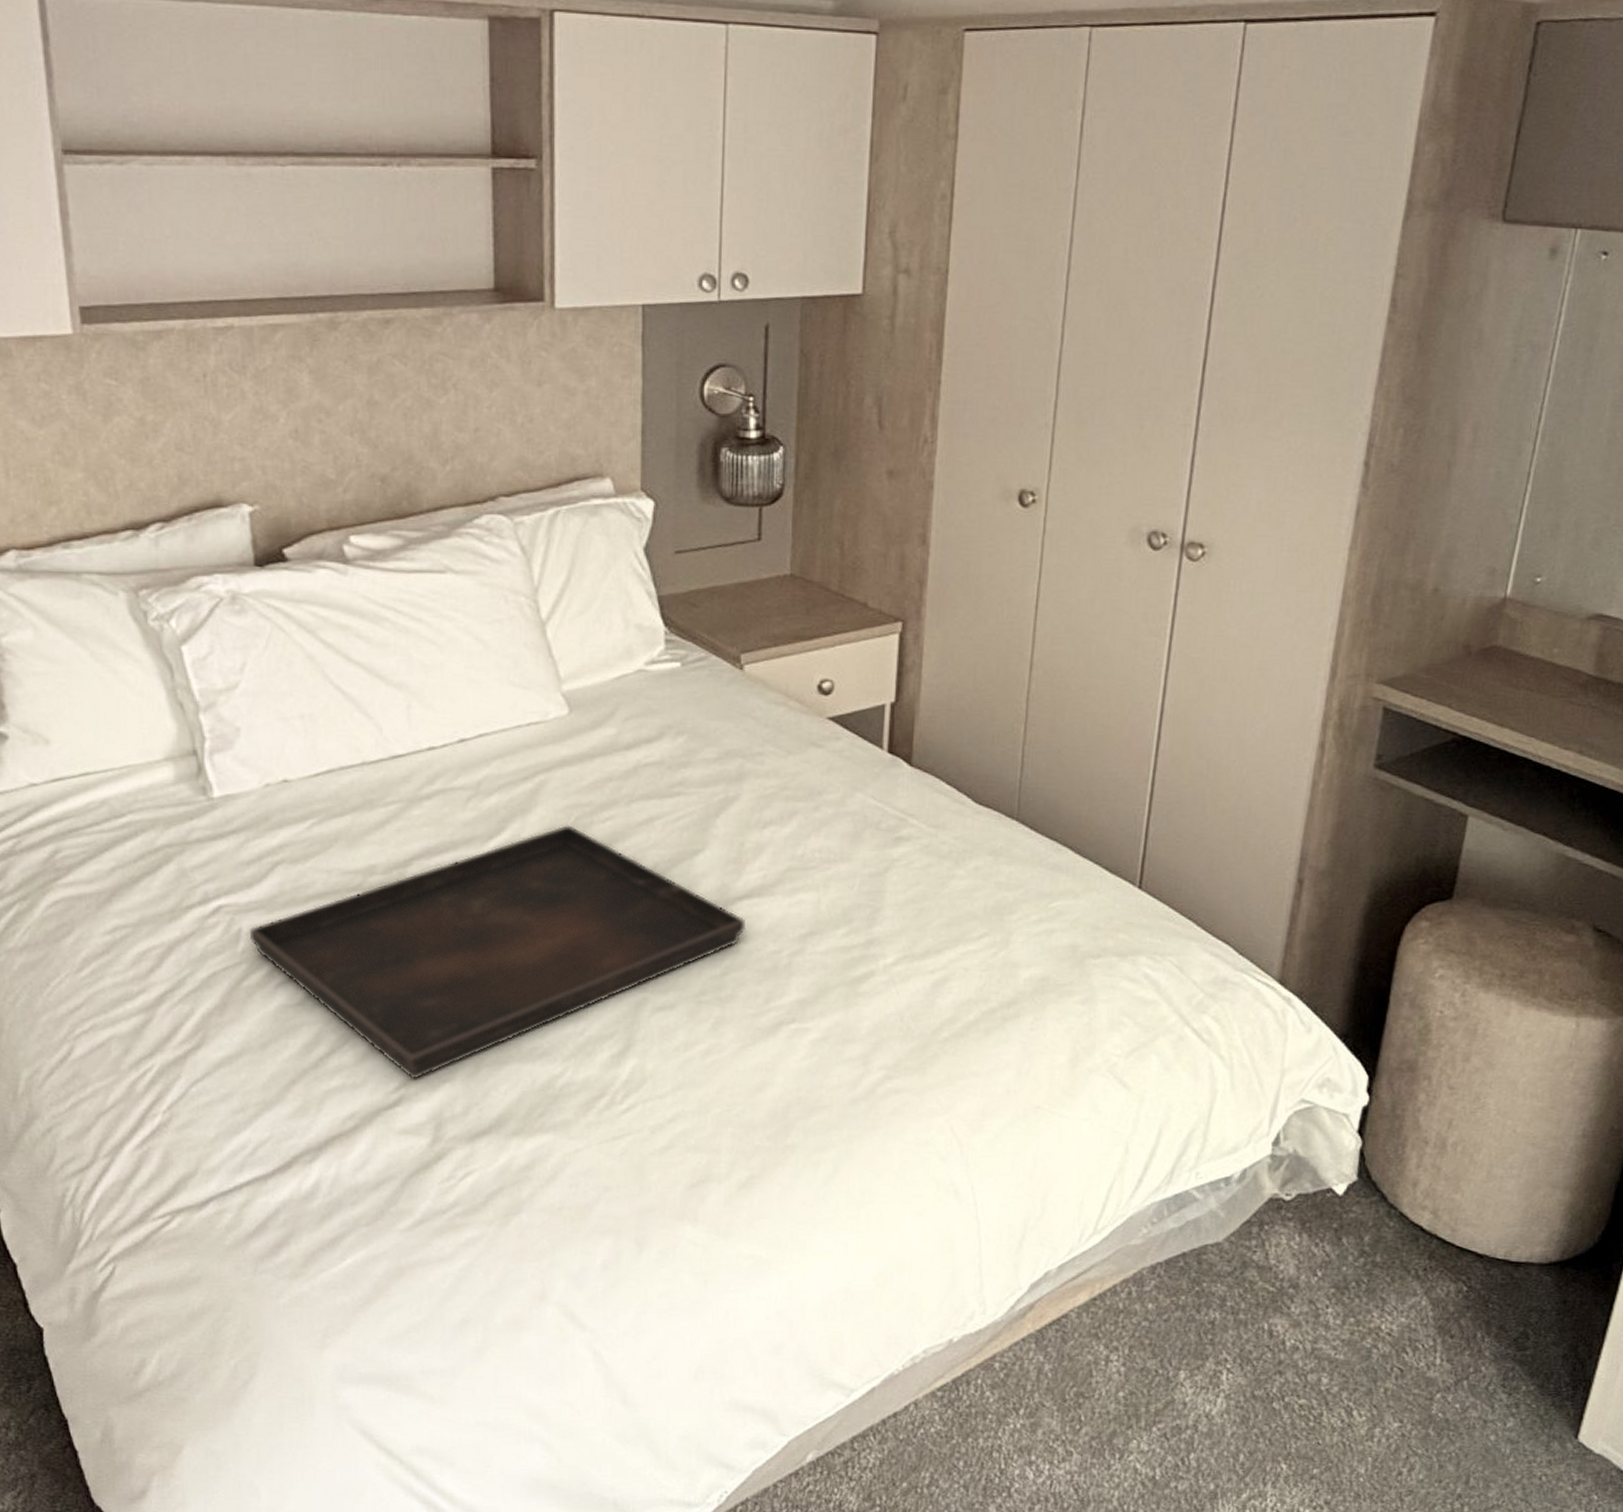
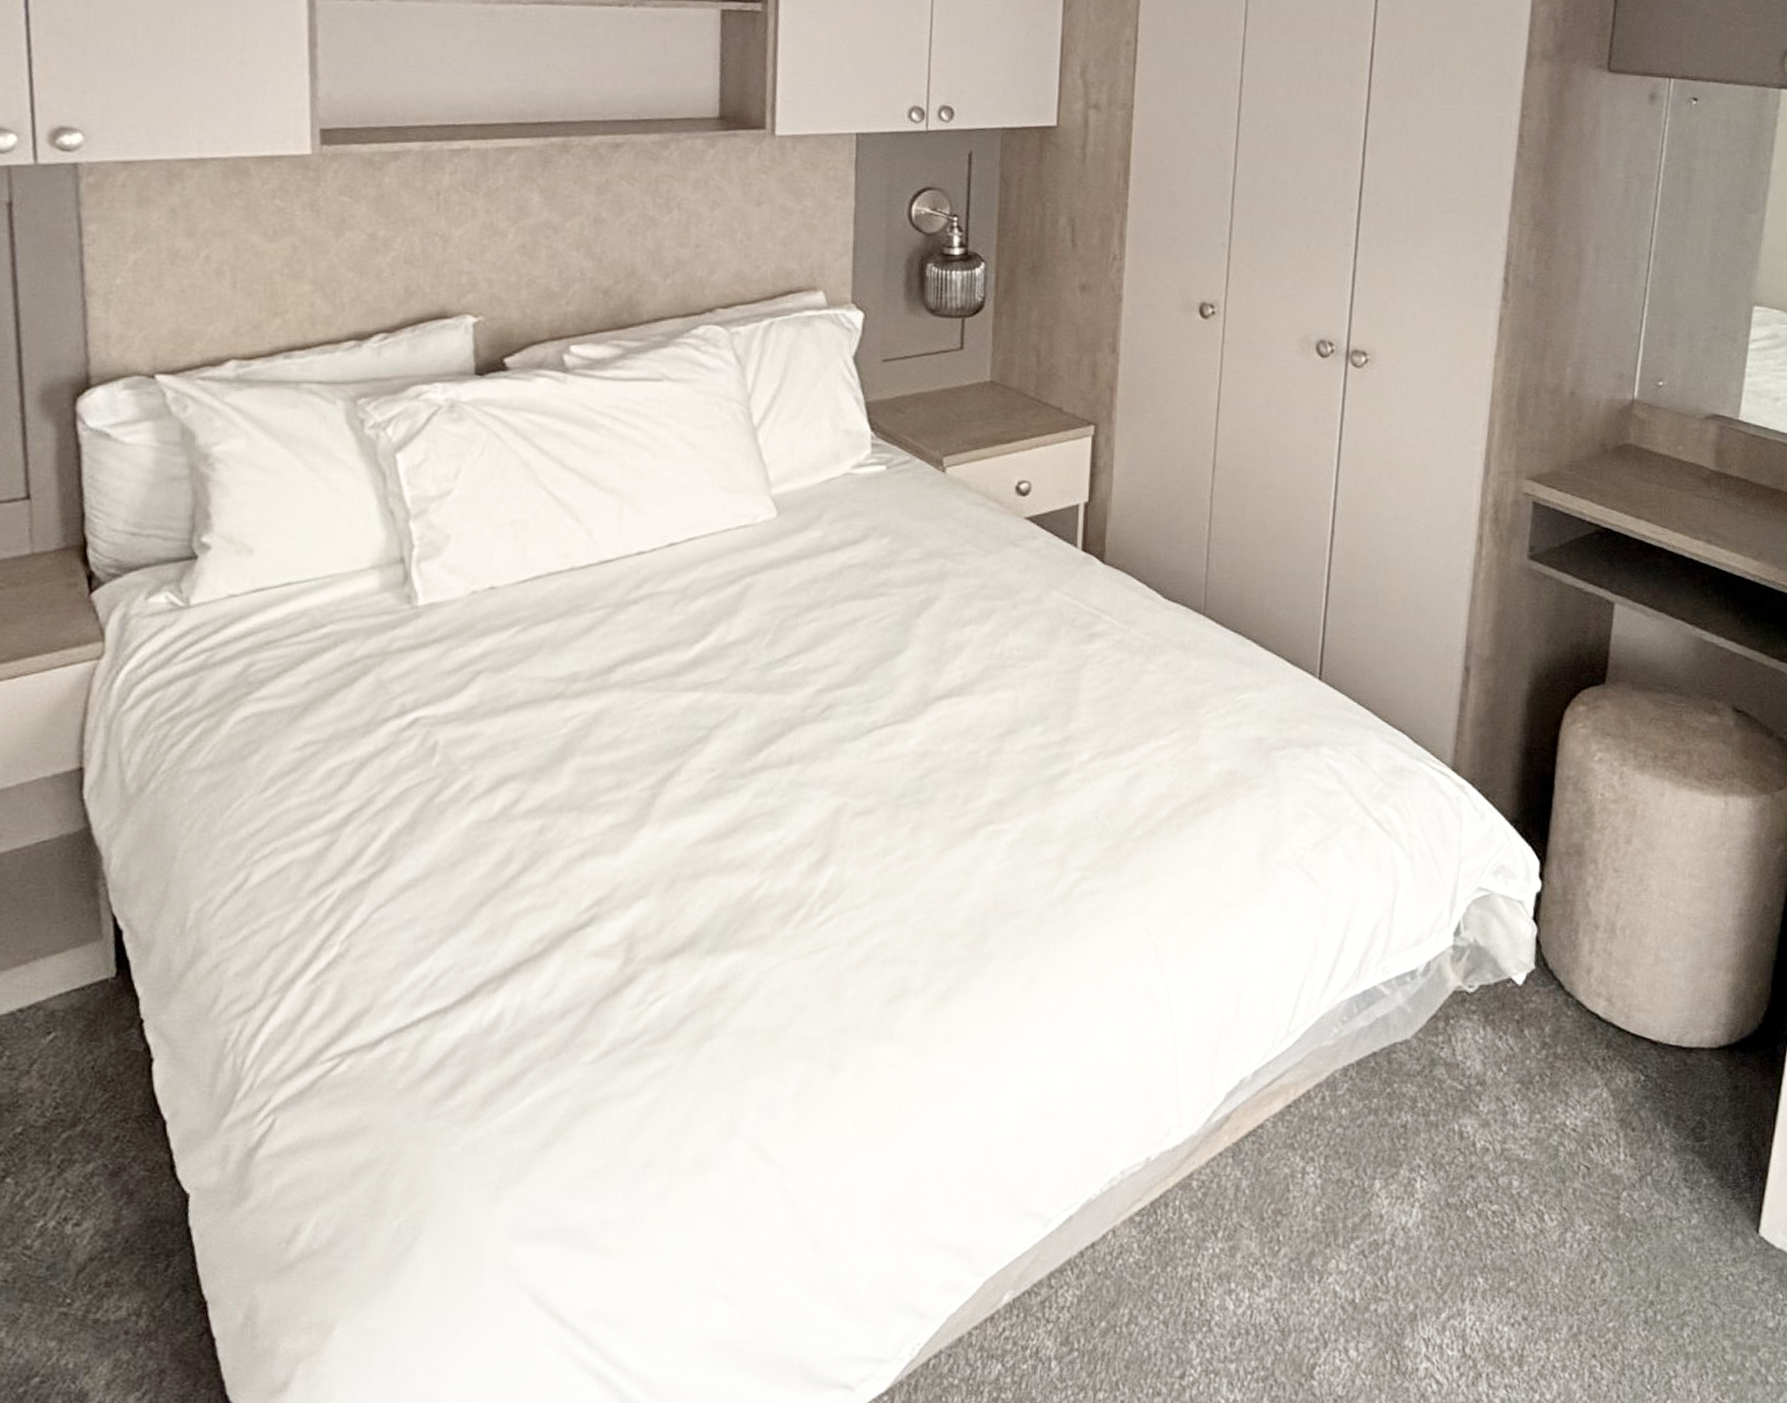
serving tray: present [249,825,745,1079] -> none [444,627,945,897]

